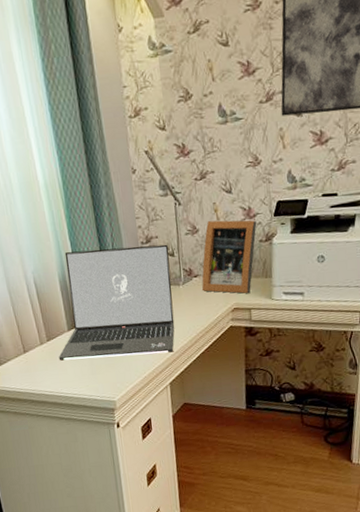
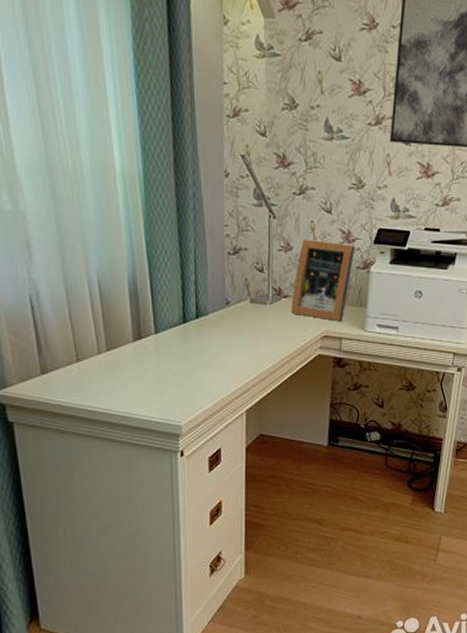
laptop: present [58,244,175,361] -> none [118,253,258,377]

